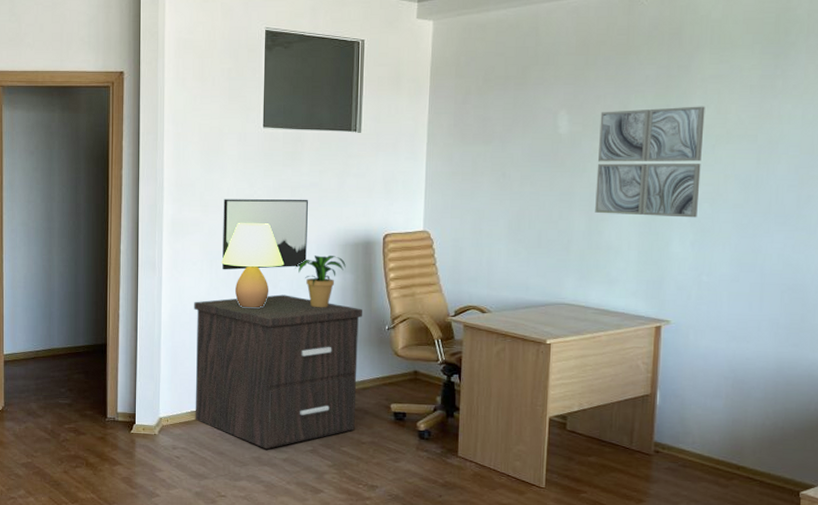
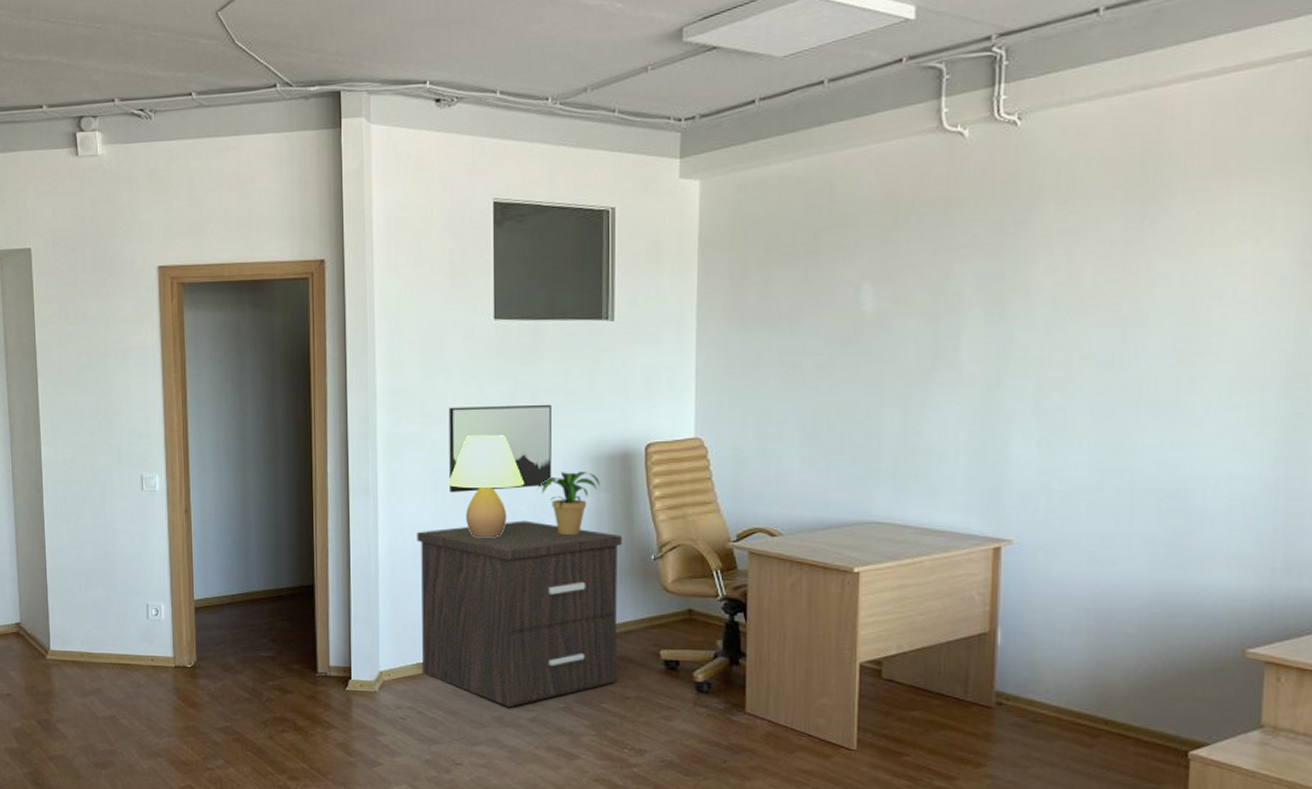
wall art: present [595,106,705,218] -> none [912,269,1051,411]

